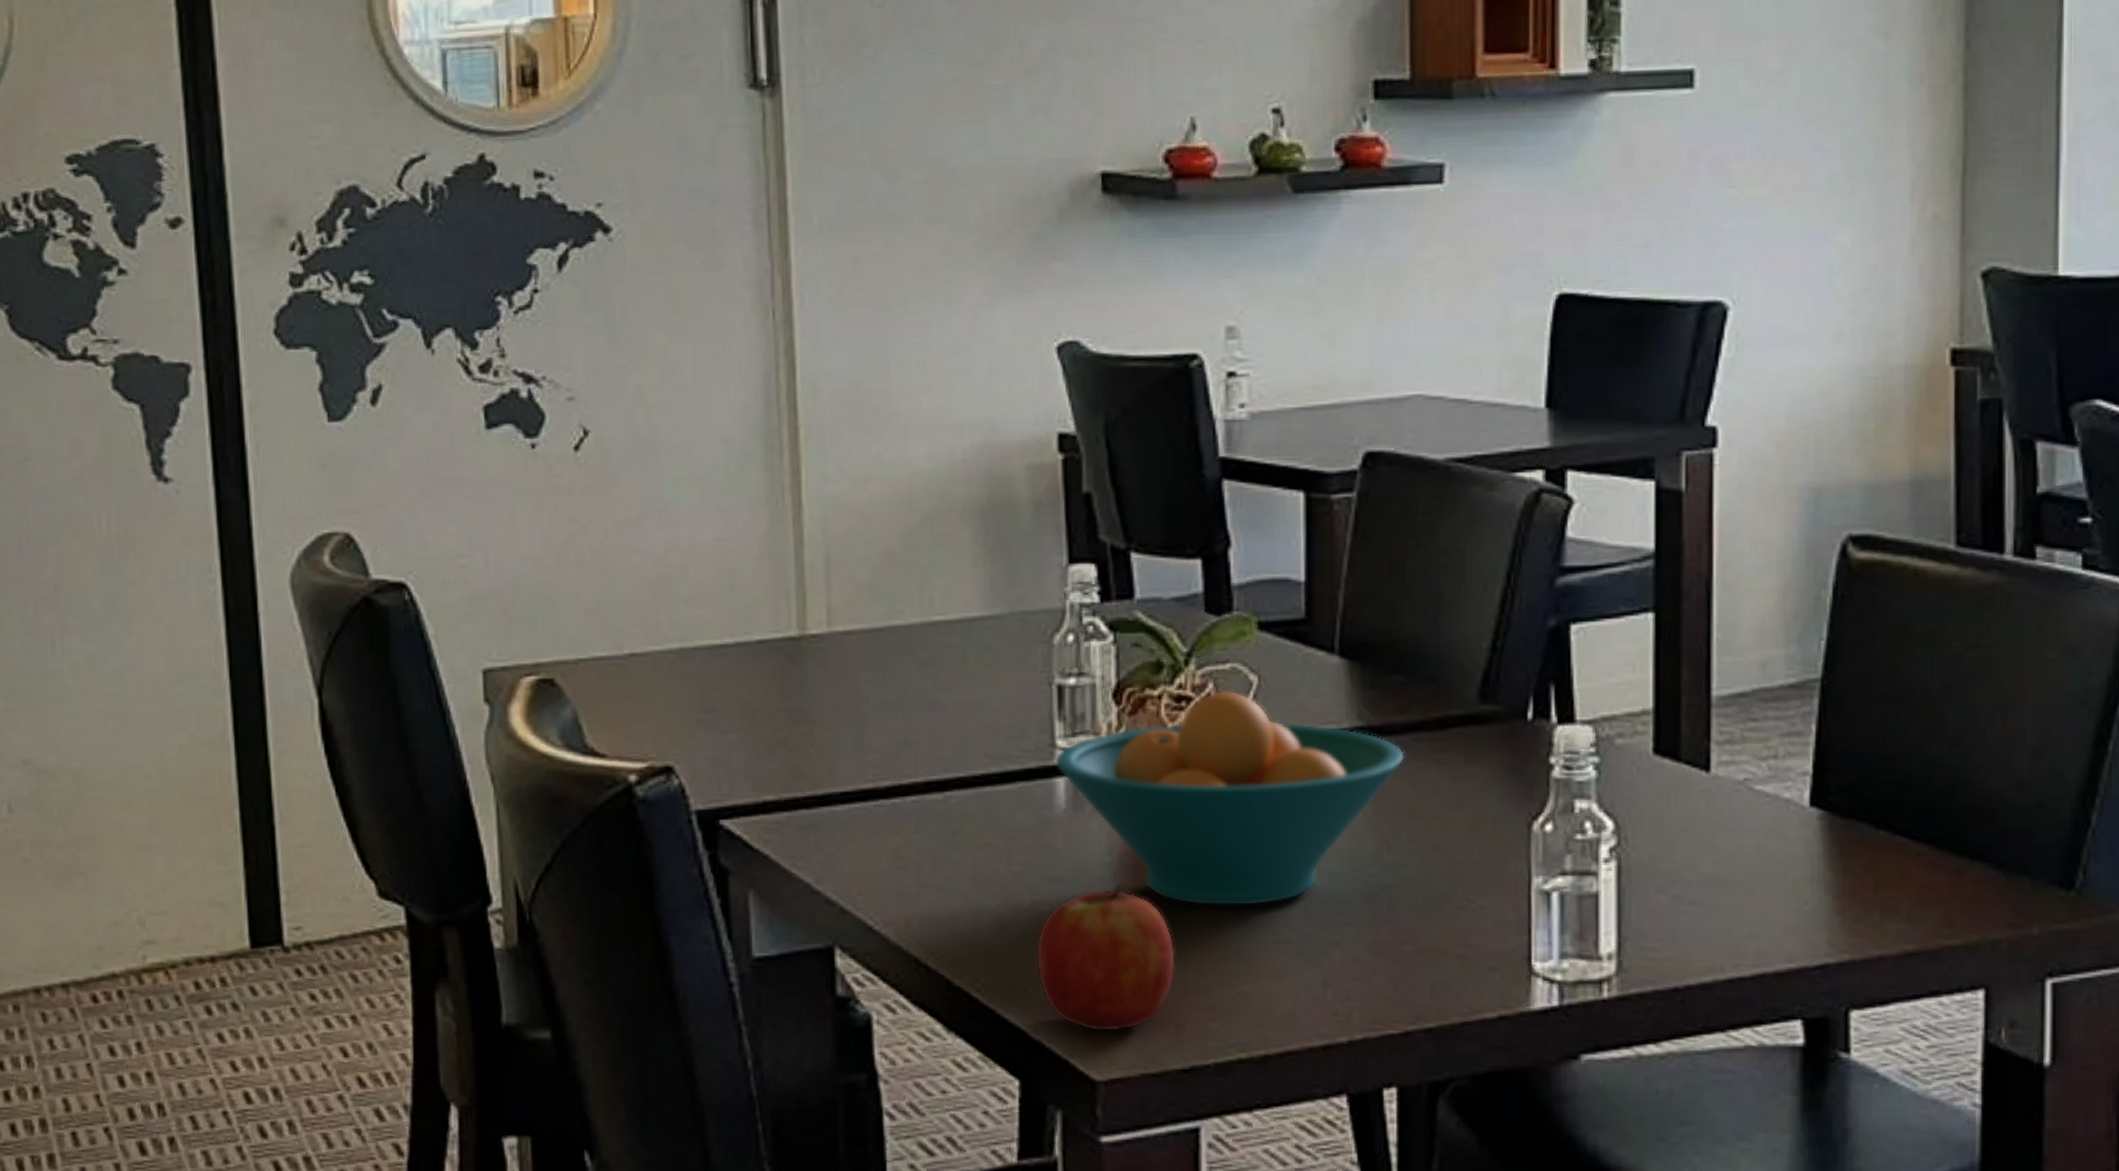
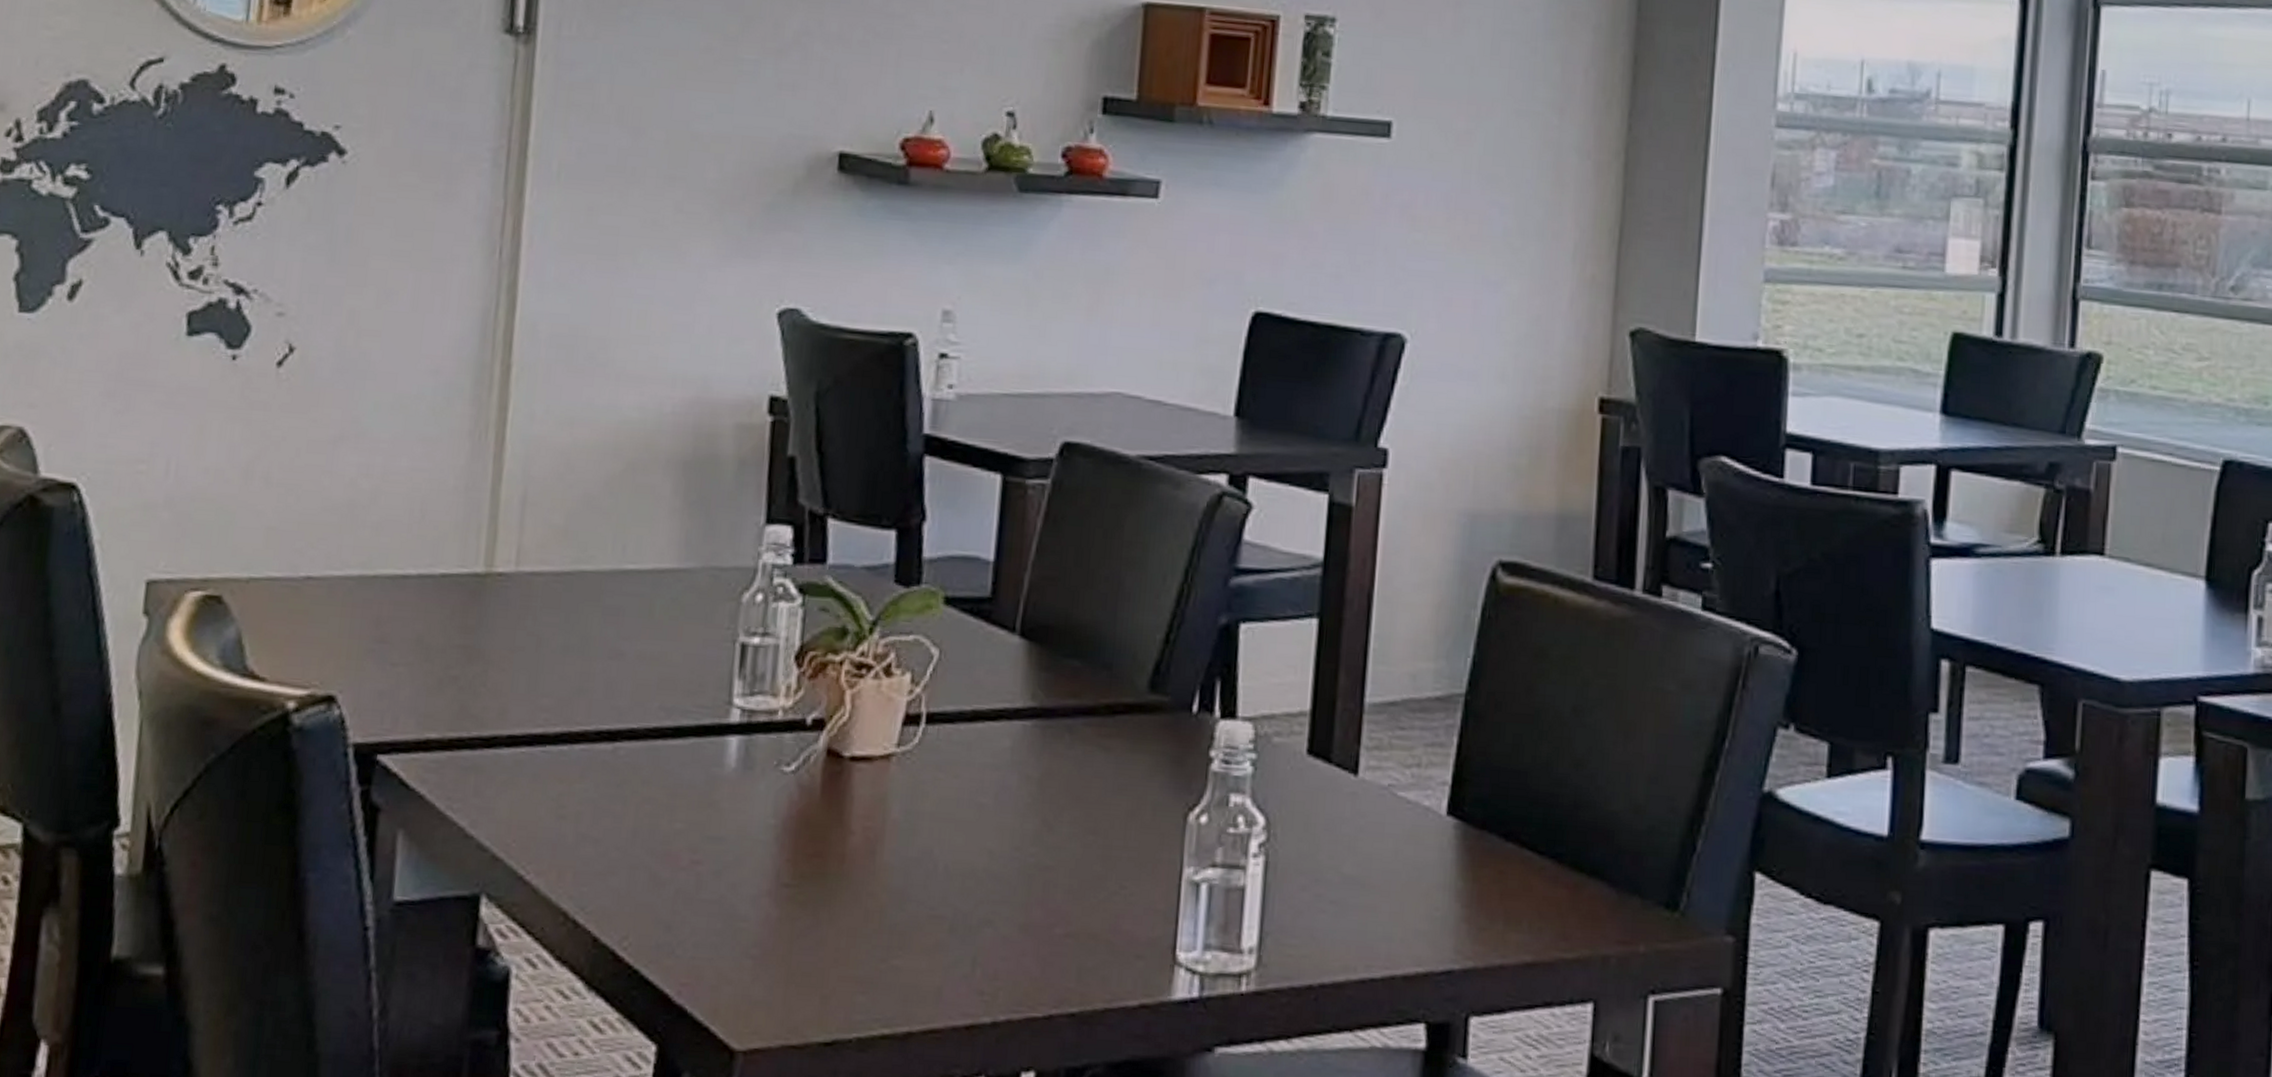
apple: present [1035,882,1176,1032] -> none [687,846,830,1000]
fruit bowl: present [1055,690,1406,907] -> none [730,661,1074,879]

